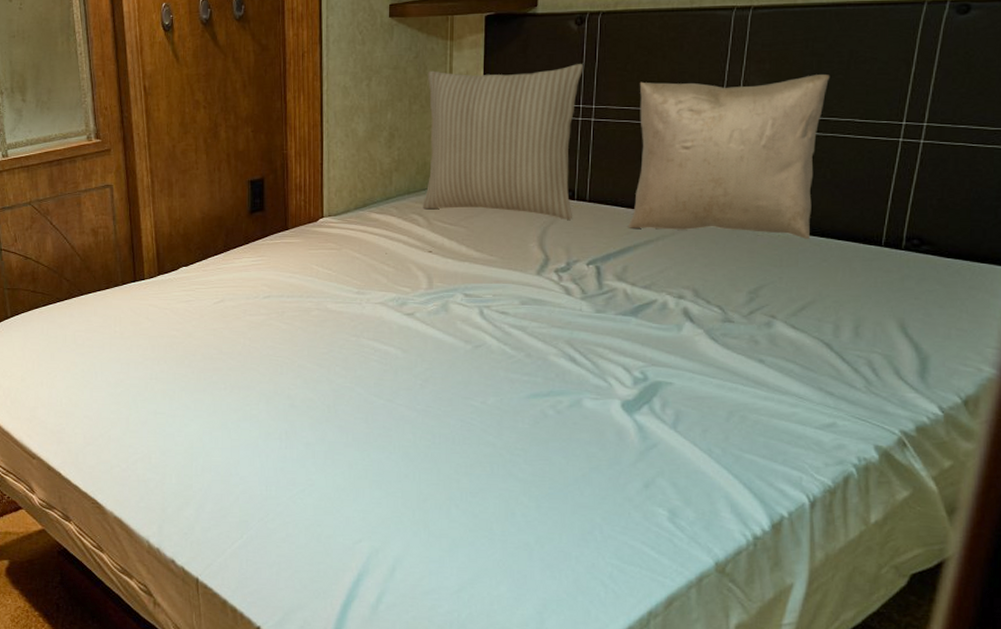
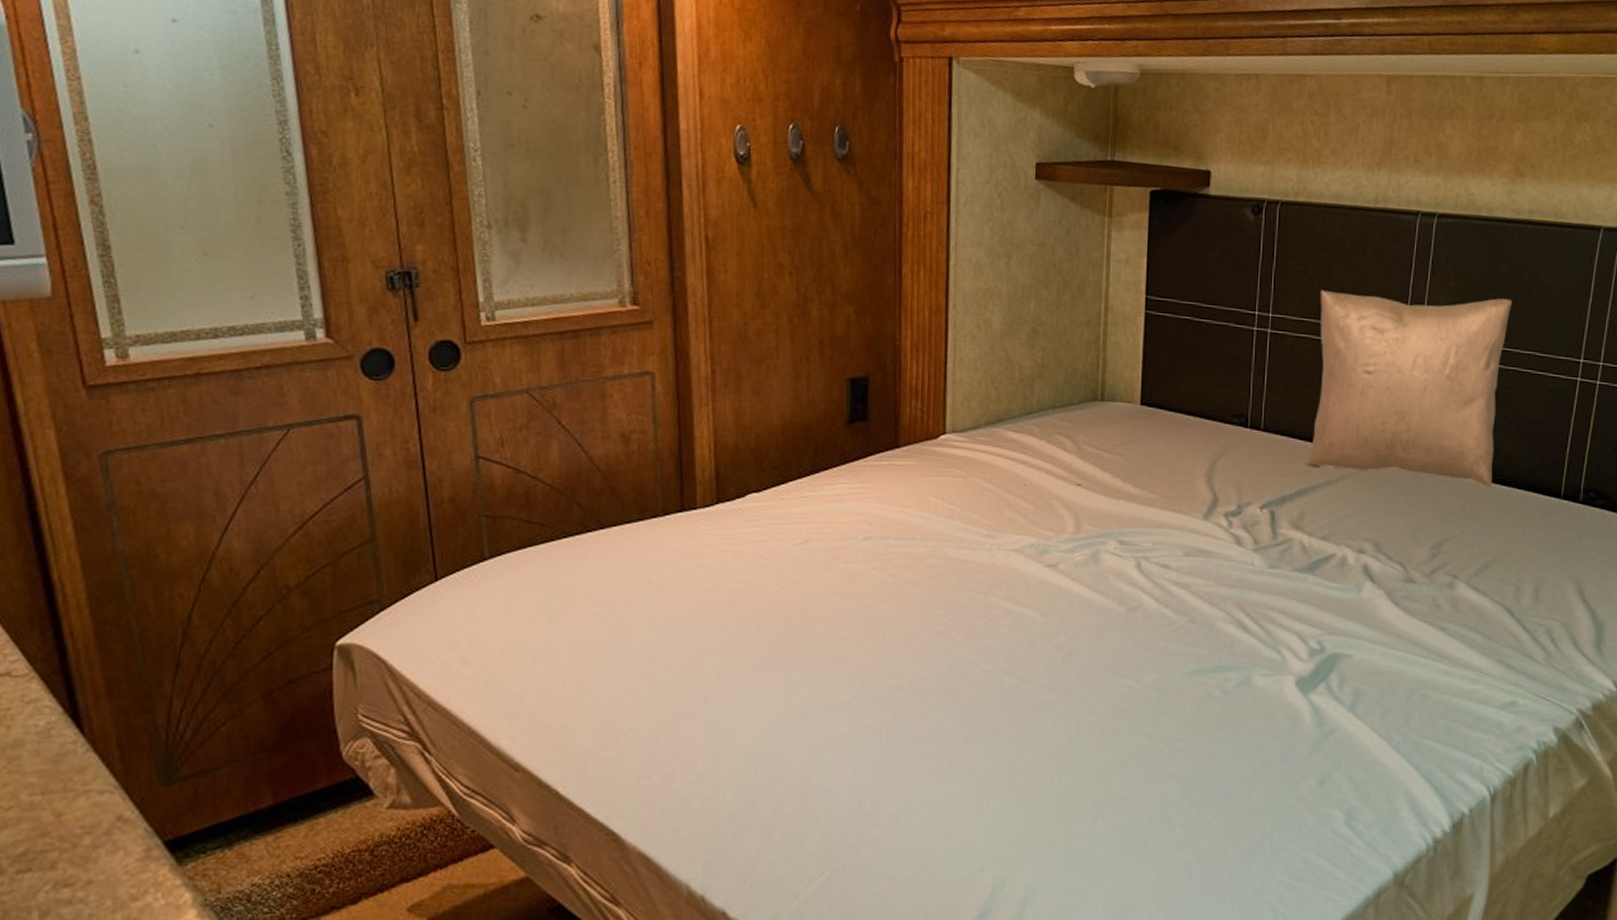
pillow: present [422,64,584,220] -> none [1071,253,1260,452]

